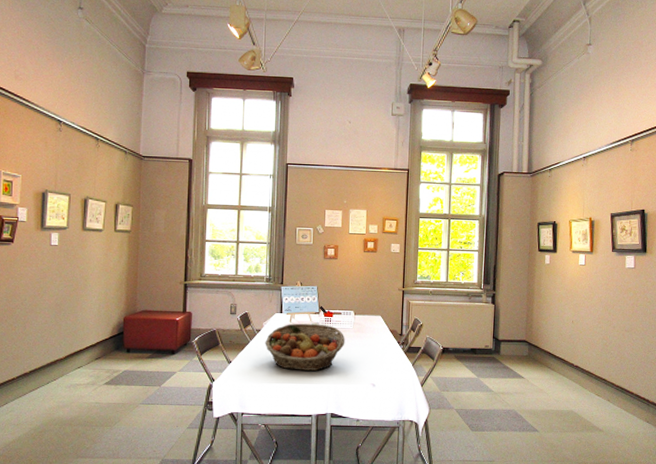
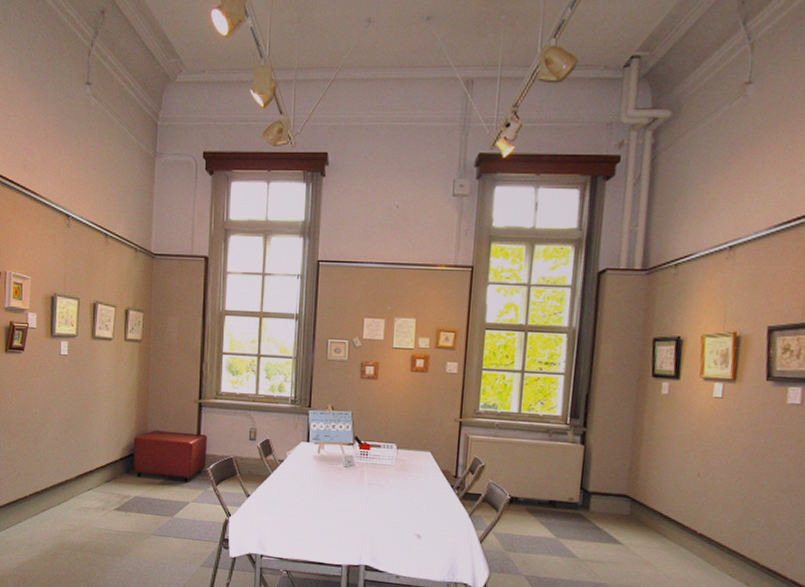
fruit basket: present [265,323,345,371] -> none [288,455,385,514]

